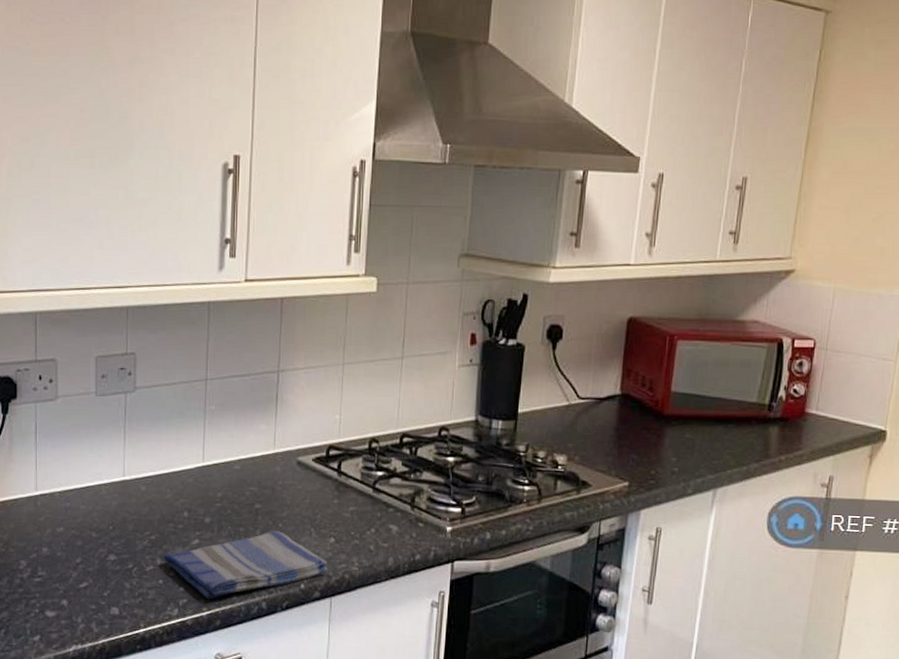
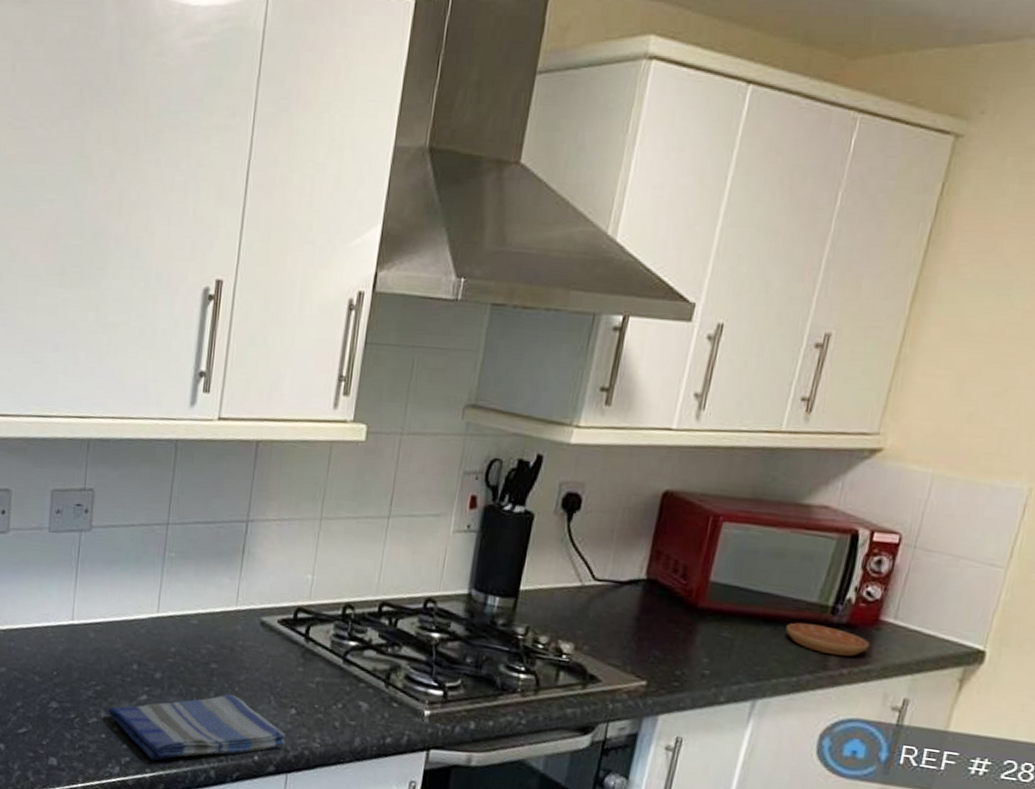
saucer: none [734,420,800,446] -> present [786,622,870,657]

